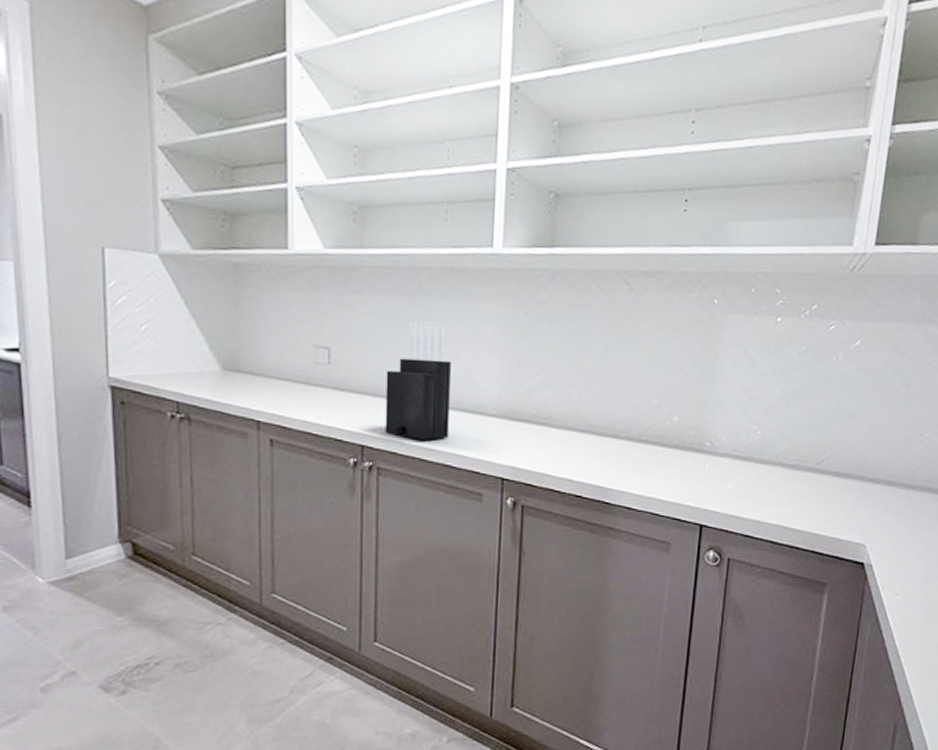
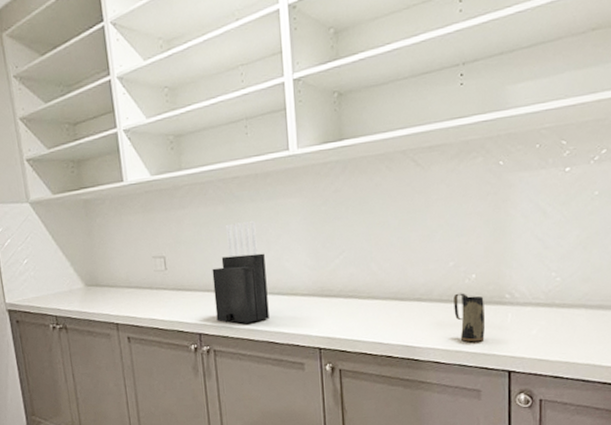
mug: none [652,434,684,490] -> present [454,293,486,342]

